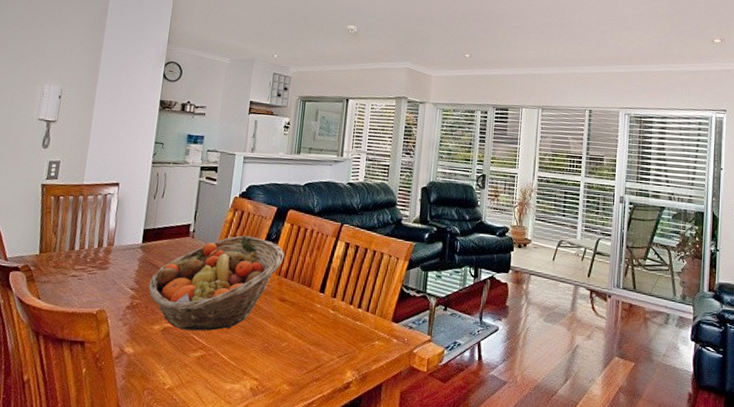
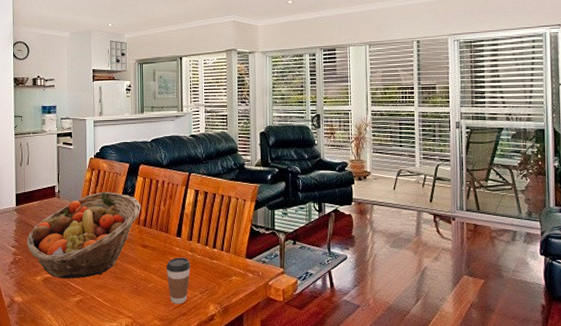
coffee cup: none [303,315,331,368] -> present [166,257,190,304]

